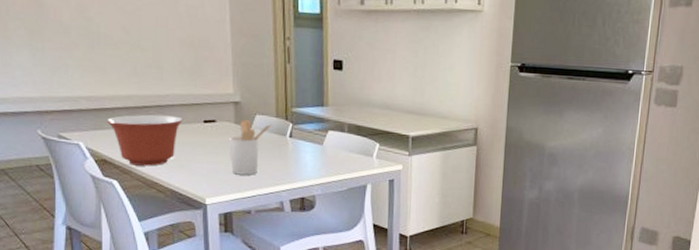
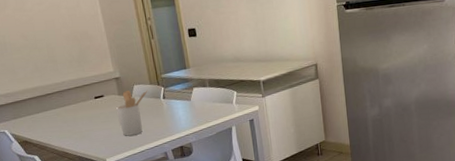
mixing bowl: present [106,114,184,166] -> none [21,97,79,142]

